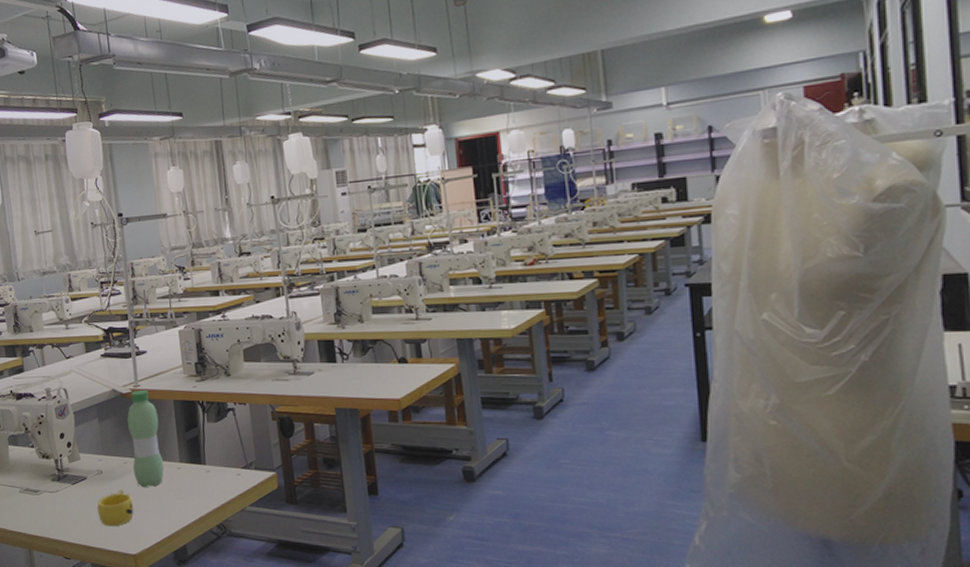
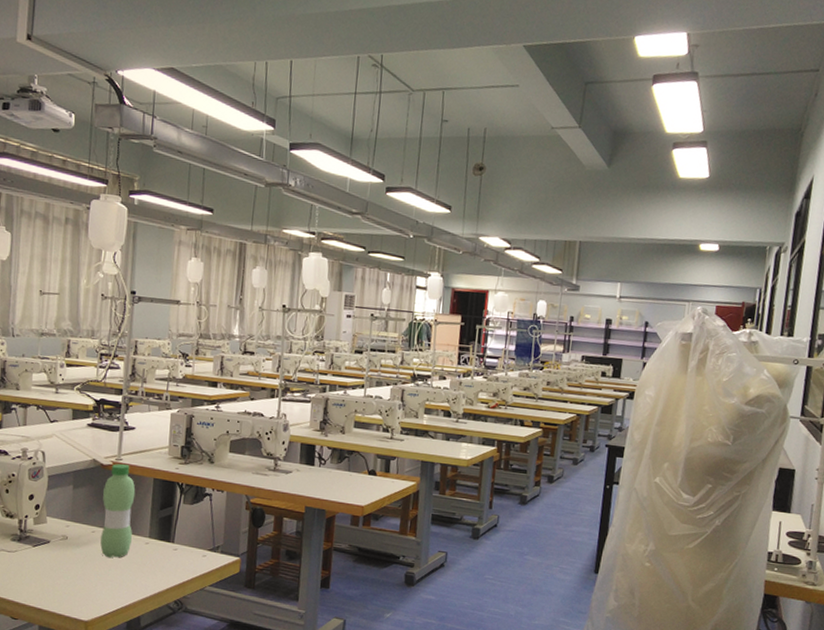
cup: present [97,491,134,527] -> none [55,558,95,592]

